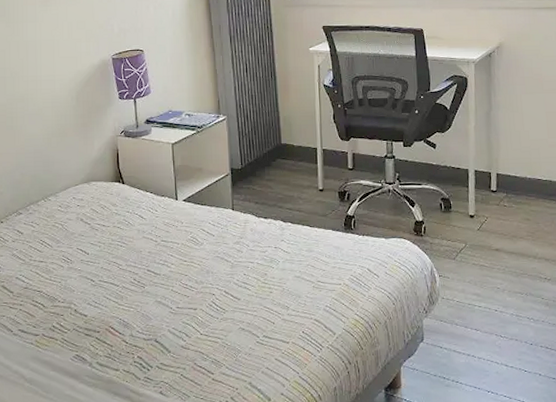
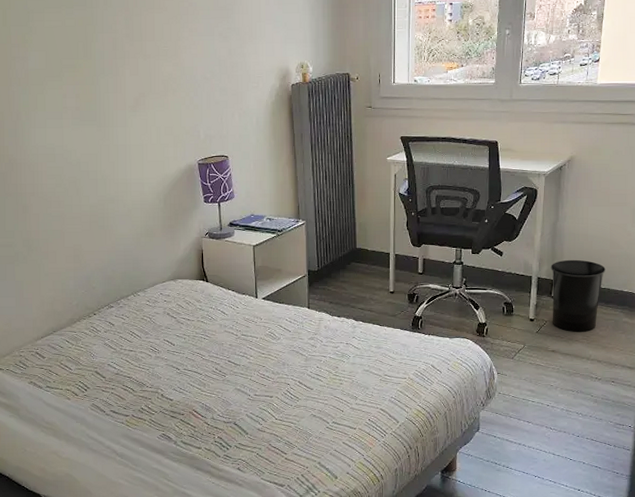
waste bin: none [487,150,546,228] -> present [551,259,605,332]

